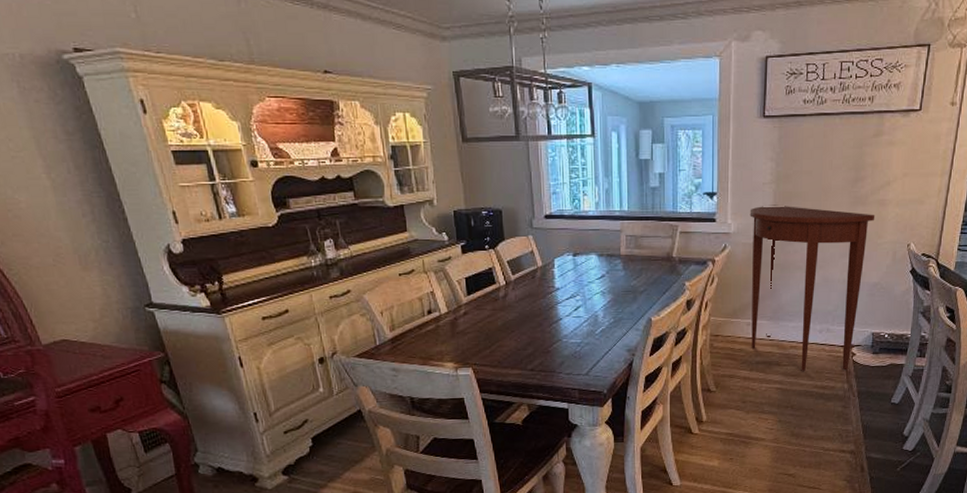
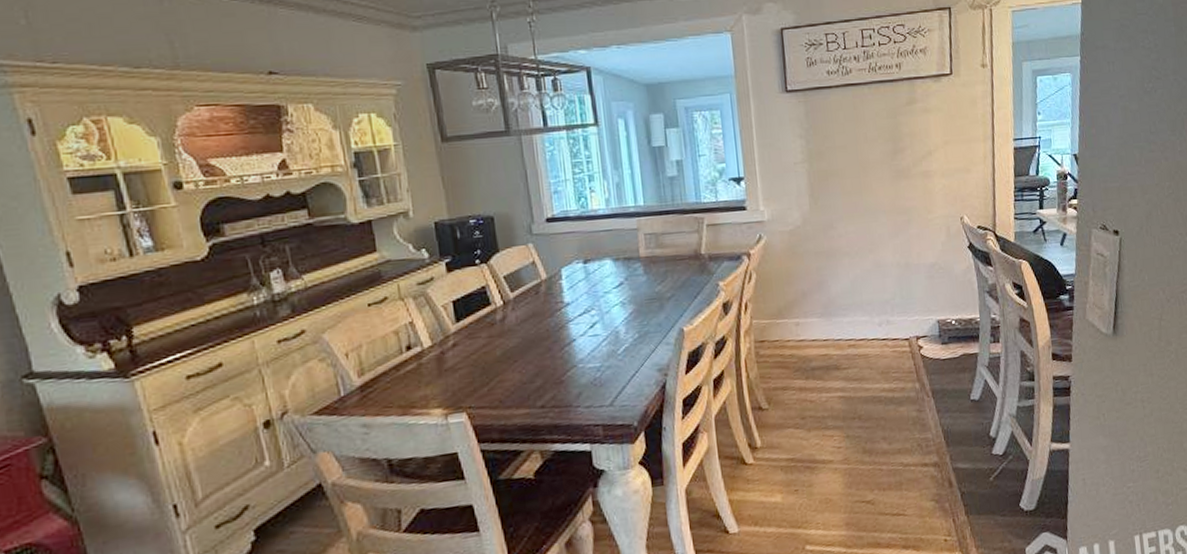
console table: present [749,205,875,371] -> none [783,185,922,373]

